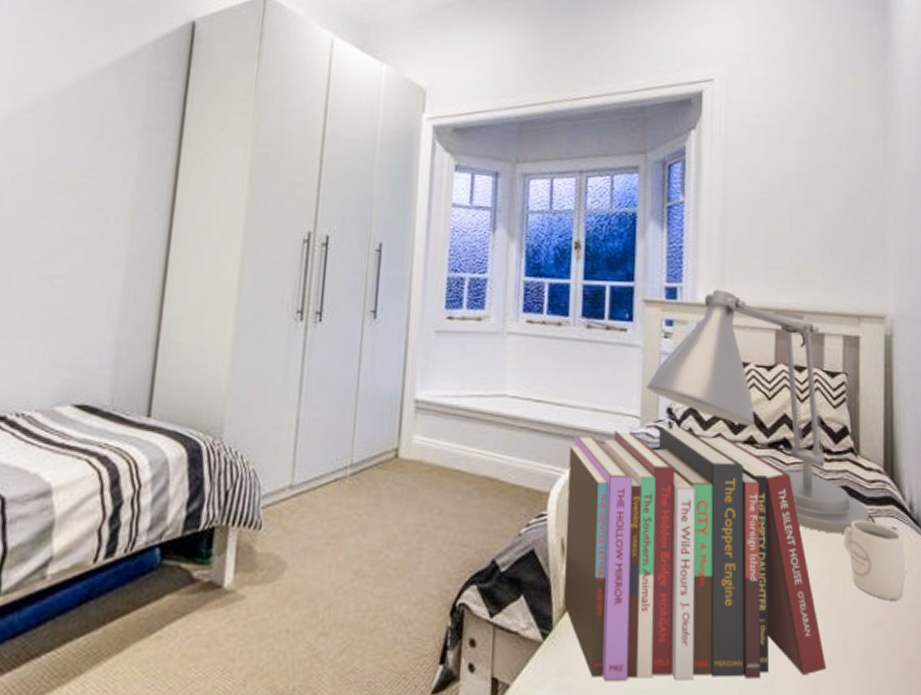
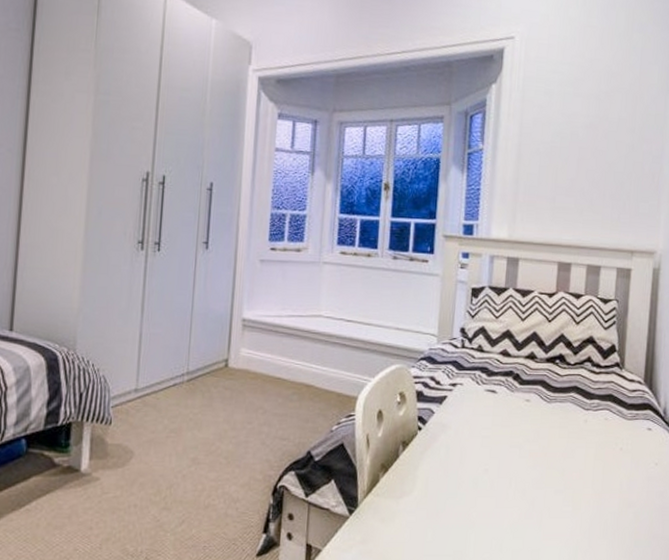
books: present [564,426,826,681] -> none [368,343,585,547]
desk lamp: present [646,290,876,534] -> none [443,227,634,433]
mug: present [844,520,905,599] -> none [606,422,656,486]

